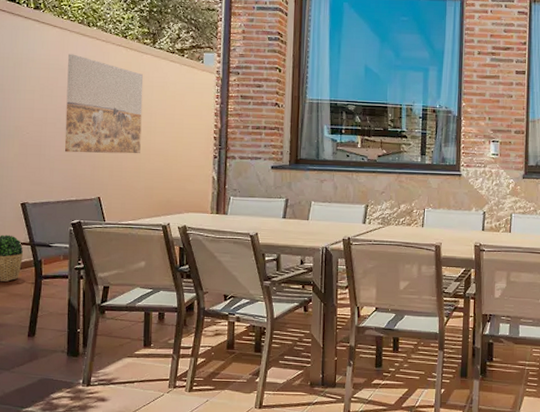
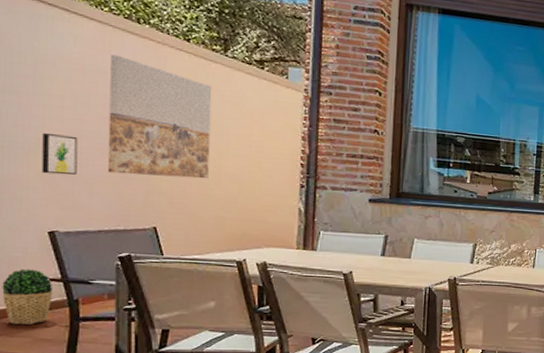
wall art: none [17,122,44,156] -> present [41,133,78,175]

